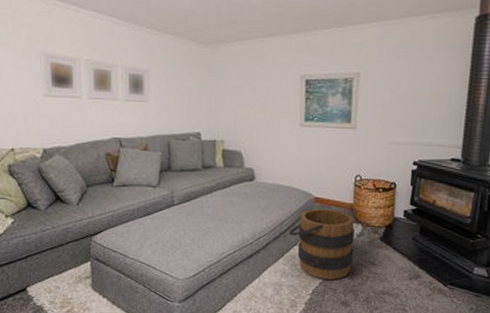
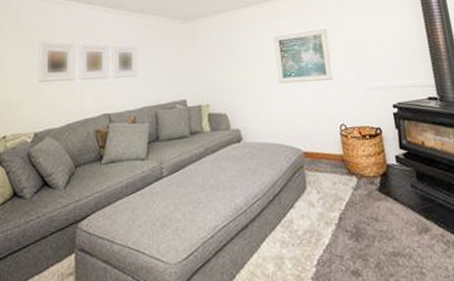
bucket: present [288,208,355,280] -> none [282,162,355,245]

